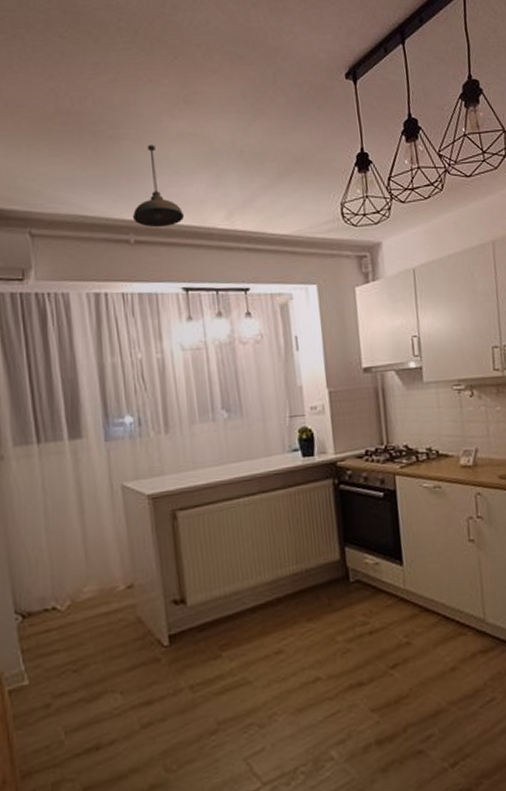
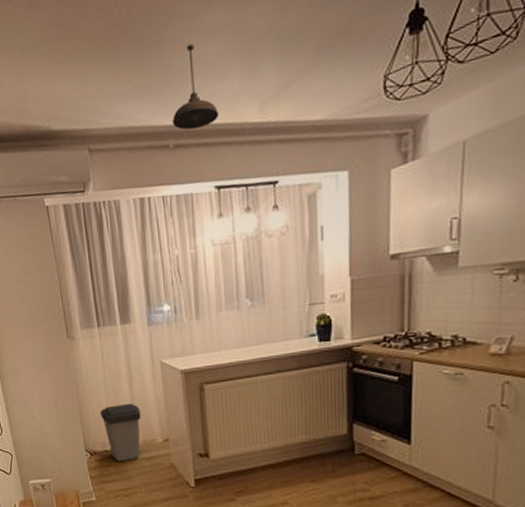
trash can: none [39,540,96,624] -> present [100,403,141,462]

